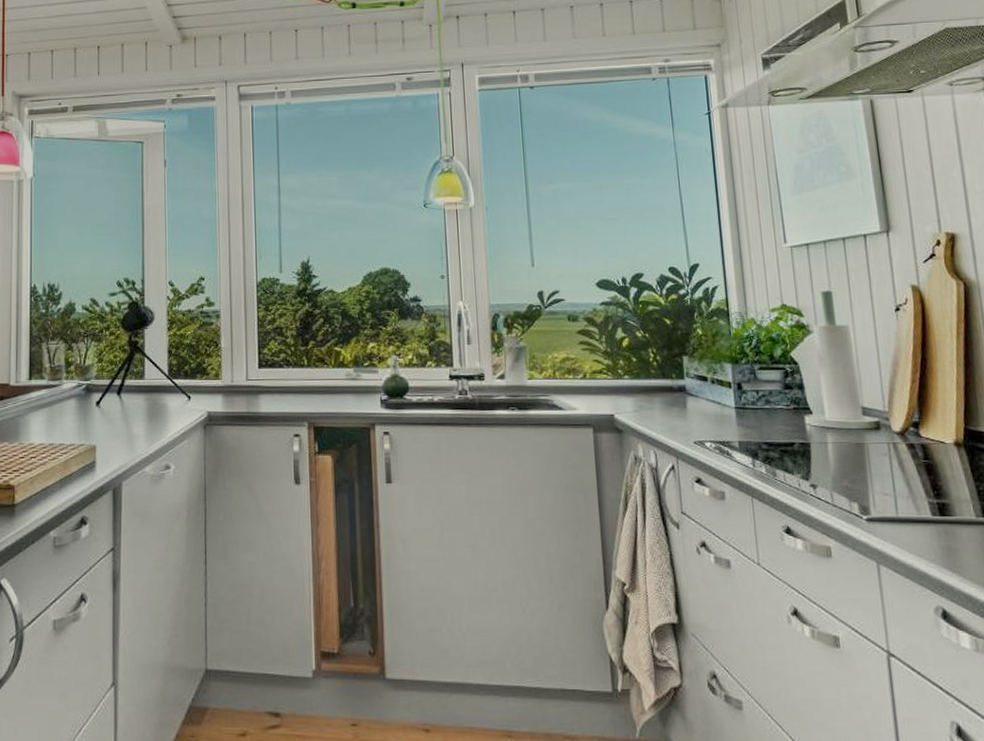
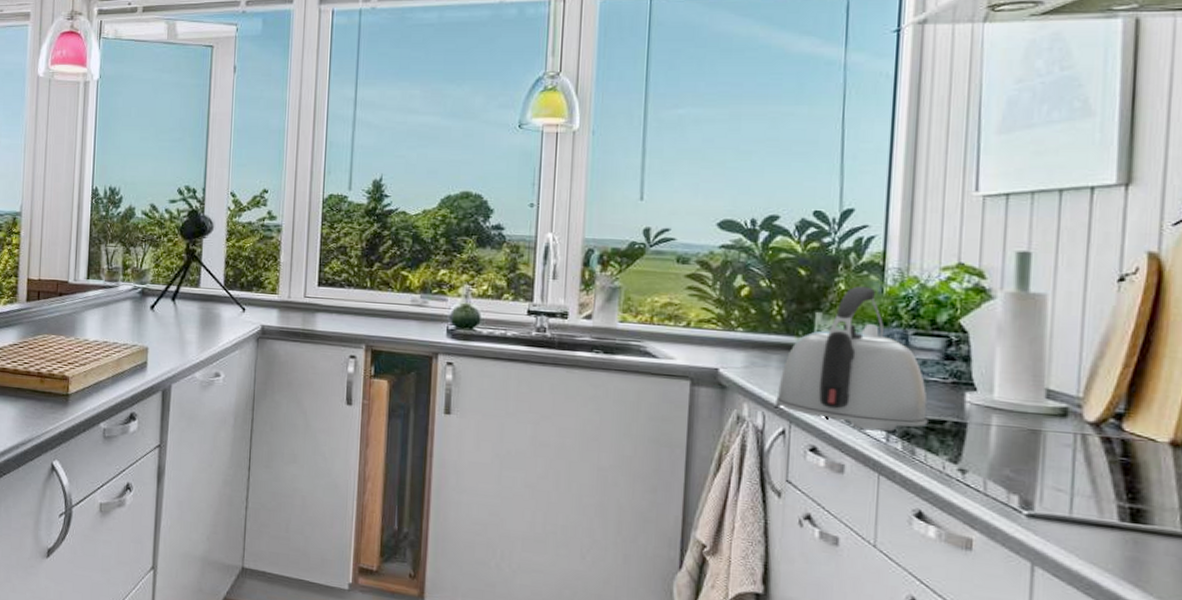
kettle: none [663,330,782,458] -> present [776,286,928,432]

